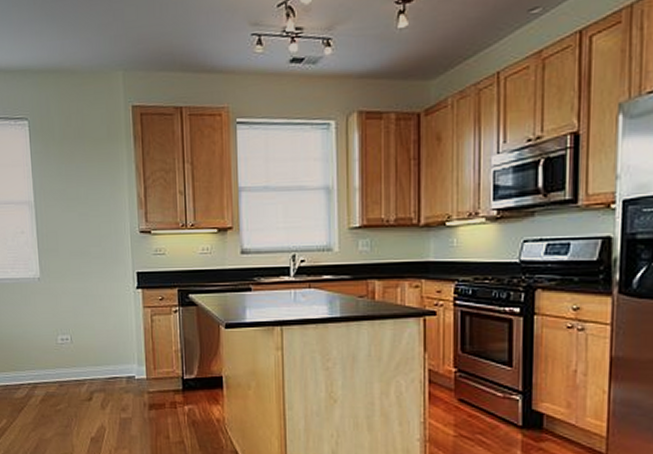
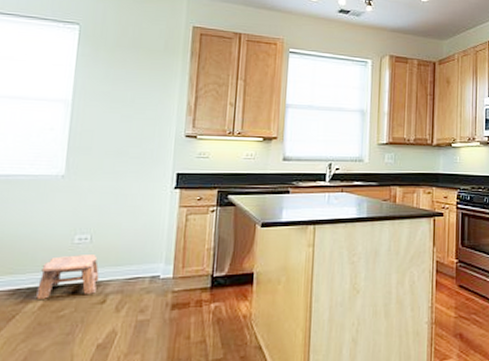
stool: none [36,354,83,394] -> present [36,255,99,299]

